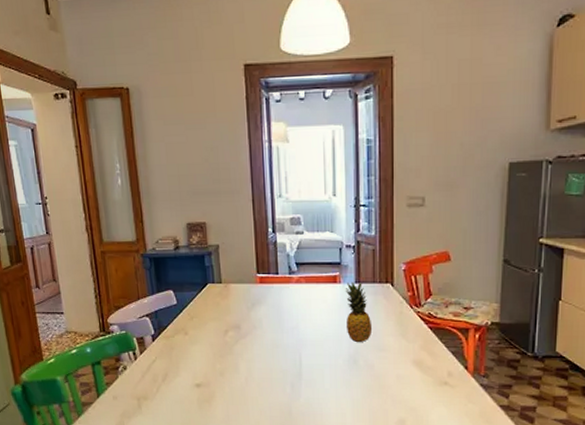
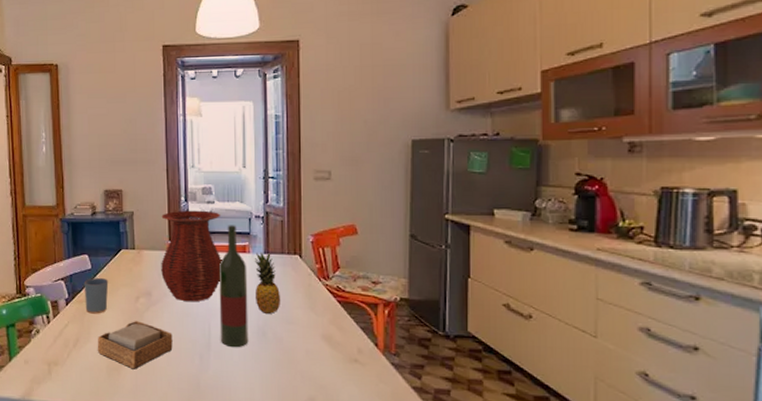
mug: none [171,312,196,349] -> present [85,277,109,314]
napkin holder: none [186,354,264,401] -> present [97,321,173,370]
vase: none [248,241,312,334] -> present [161,210,222,302]
wine bottle: none [309,255,340,376] -> present [218,225,249,348]

